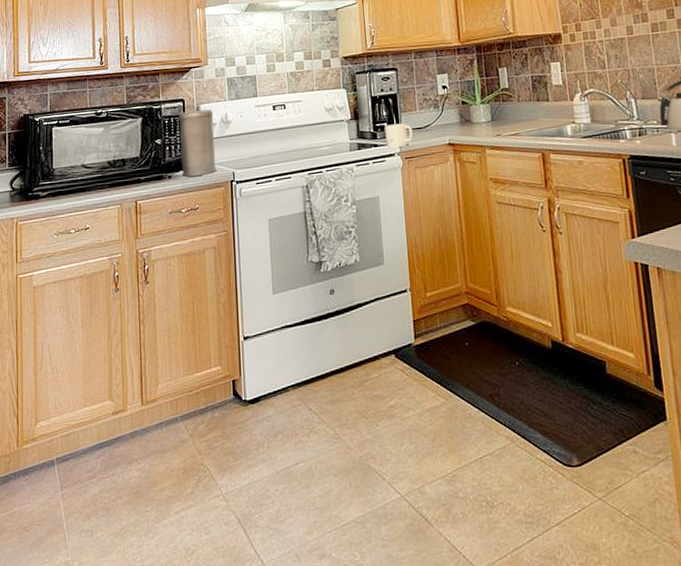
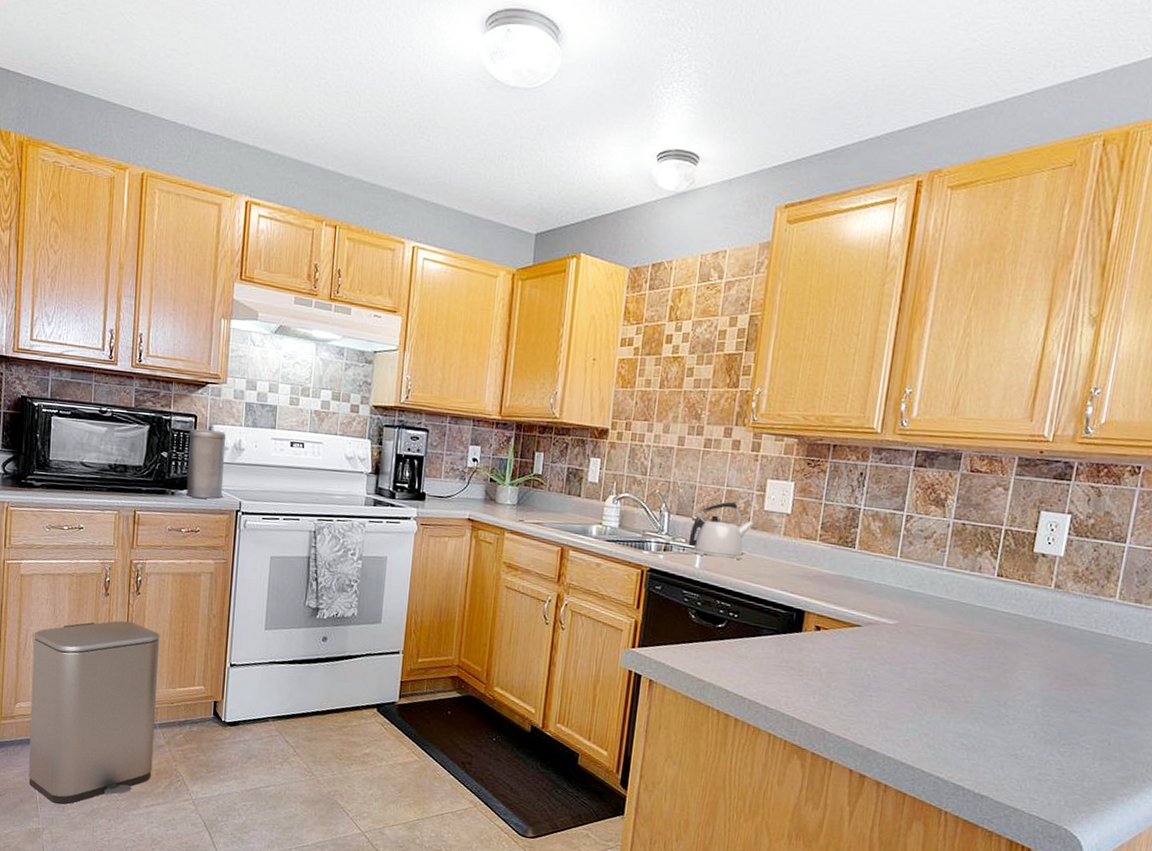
pedal bin: none [49,313,179,528] -> present [28,621,160,804]
mug: present [385,123,413,149] -> none [403,486,433,513]

